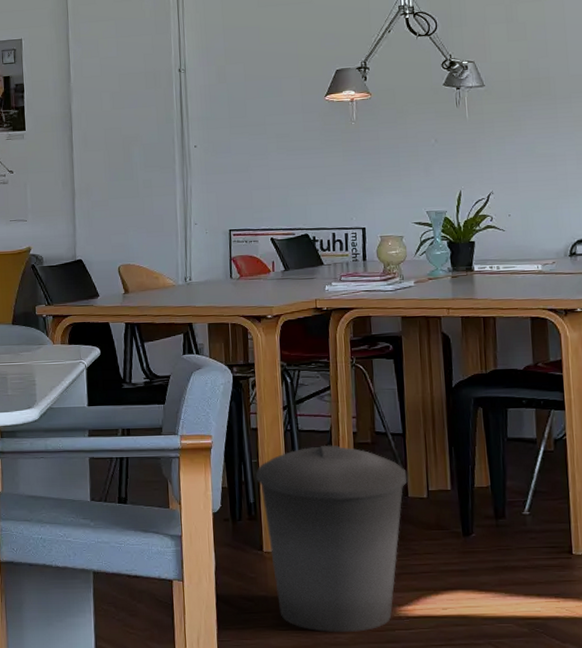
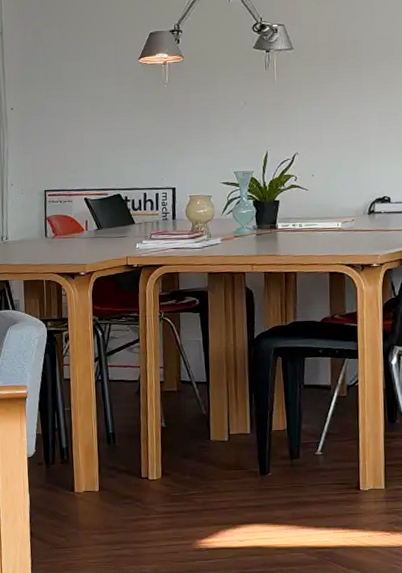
trash can: present [255,444,408,633] -> none [68,393,210,564]

